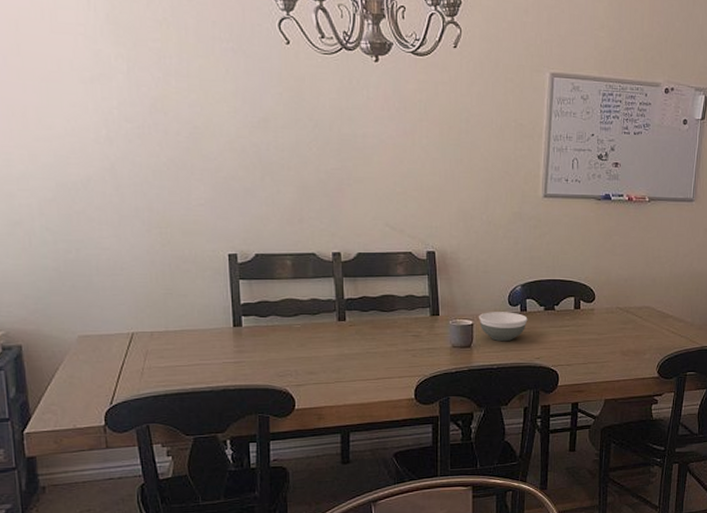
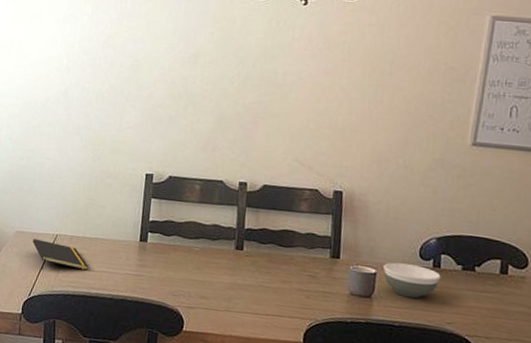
notepad: none [103,341,179,374] -> present [32,239,89,271]

